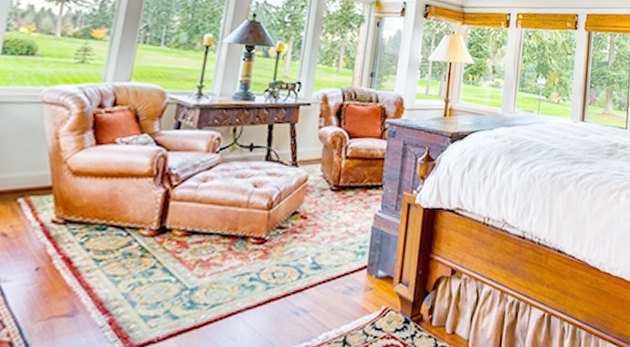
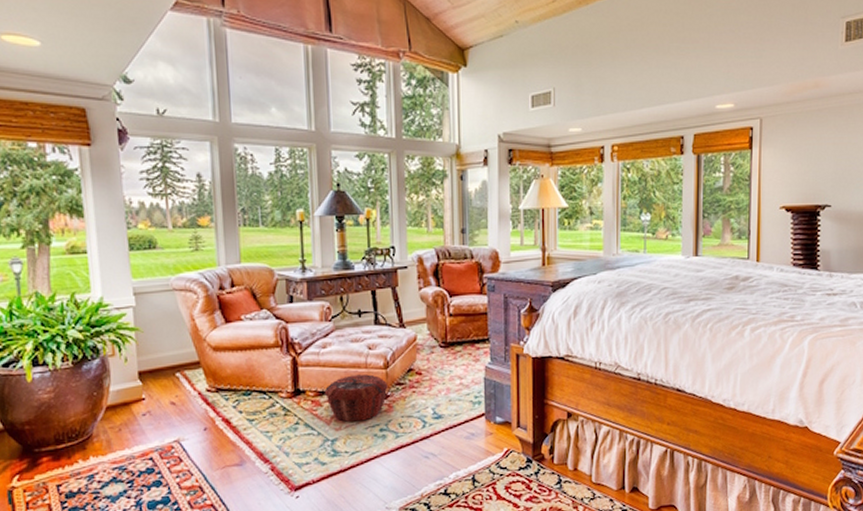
woven basket: none [193,214,268,268] -> present [324,374,388,422]

